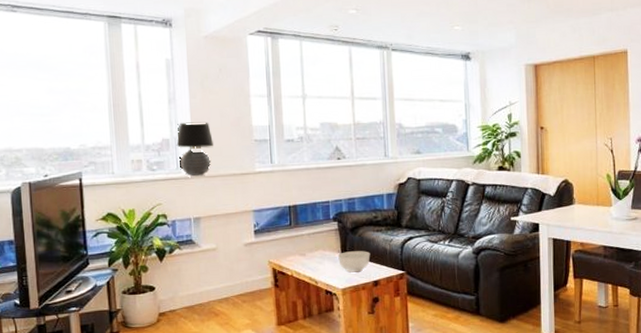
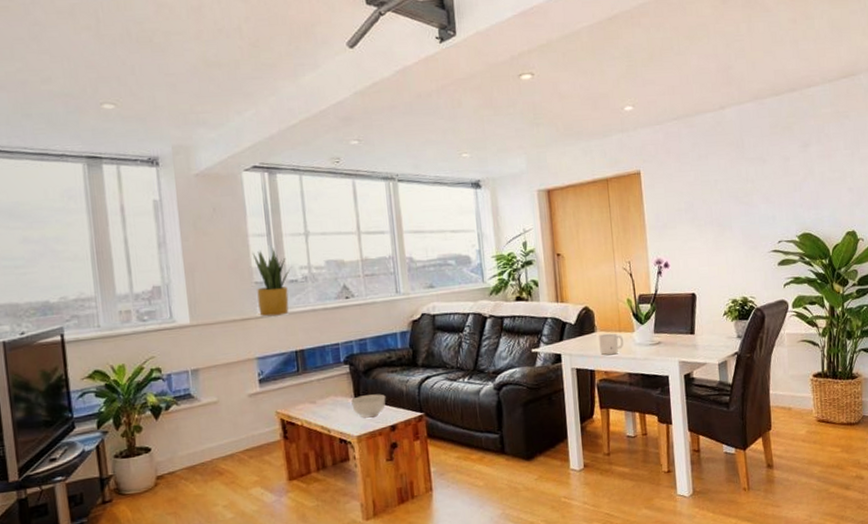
table lamp: present [176,122,213,177] -> none [168,266,210,326]
planter: none [253,108,289,173] -> present [252,247,292,317]
mug: none [576,206,601,228] -> present [598,333,624,355]

